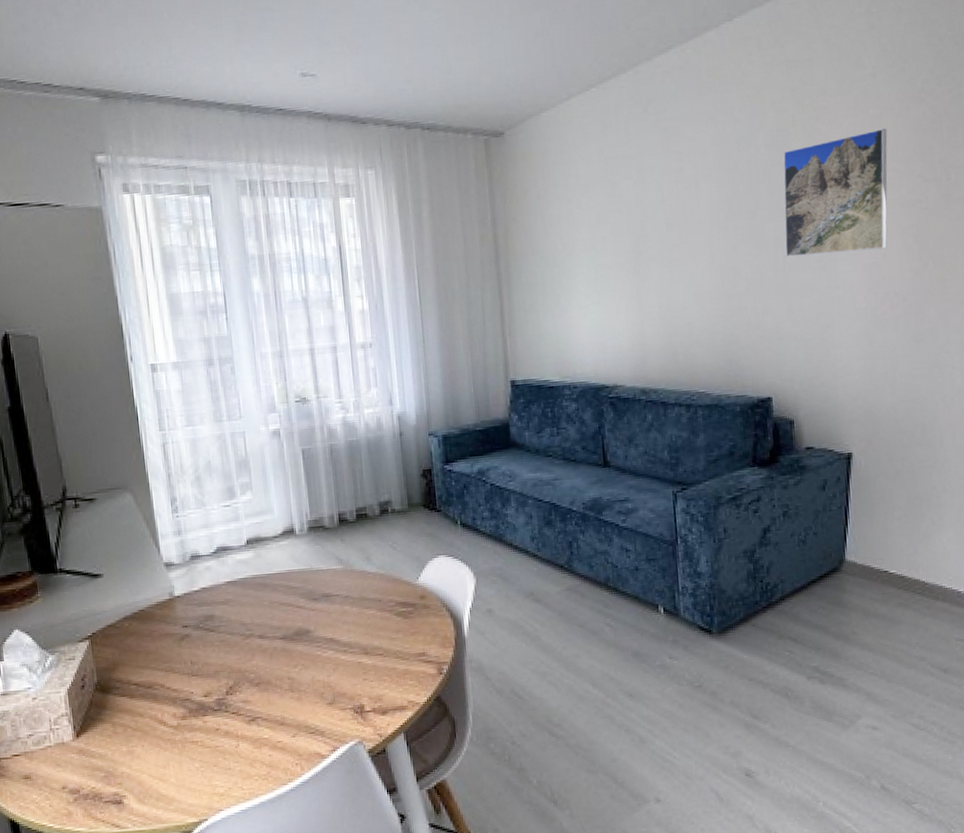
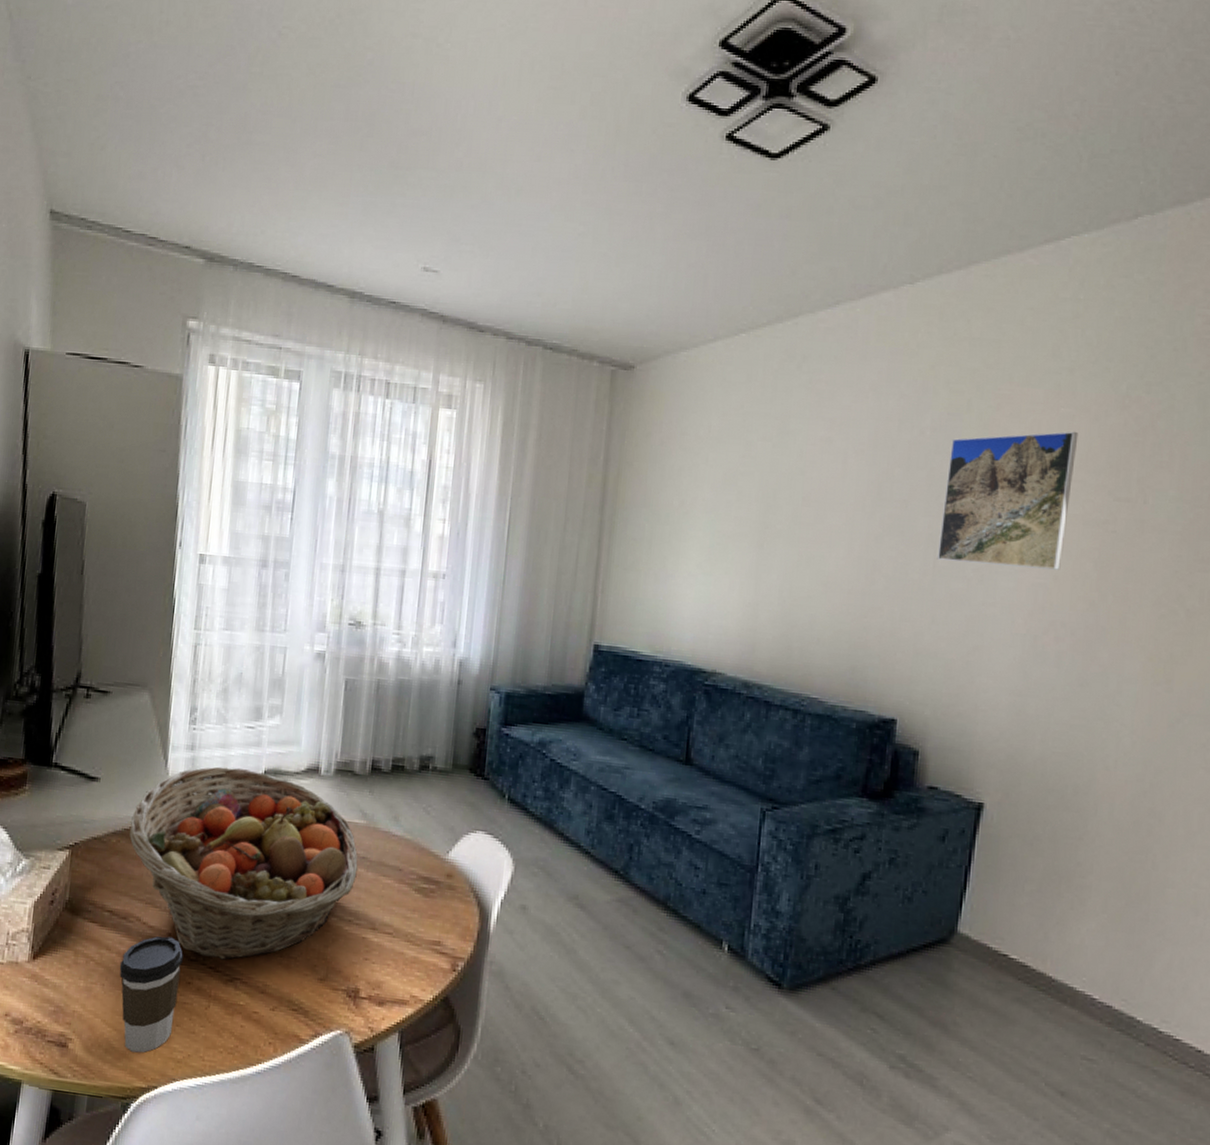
fruit basket: none [137,542,344,705] -> present [130,766,358,960]
coffee cup: none [154,695,211,796] -> present [119,936,183,1053]

